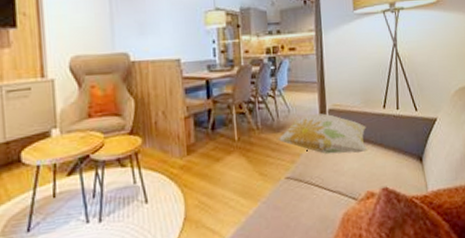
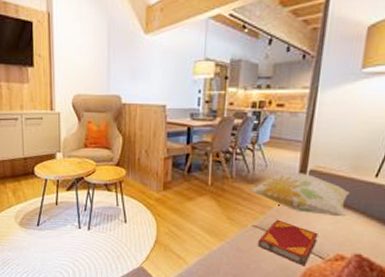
hardback book: none [294,166,348,212] -> present [258,219,318,266]

